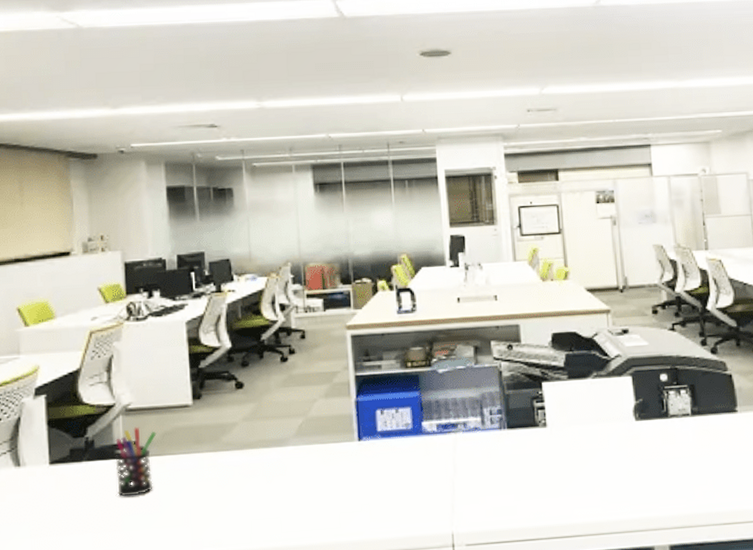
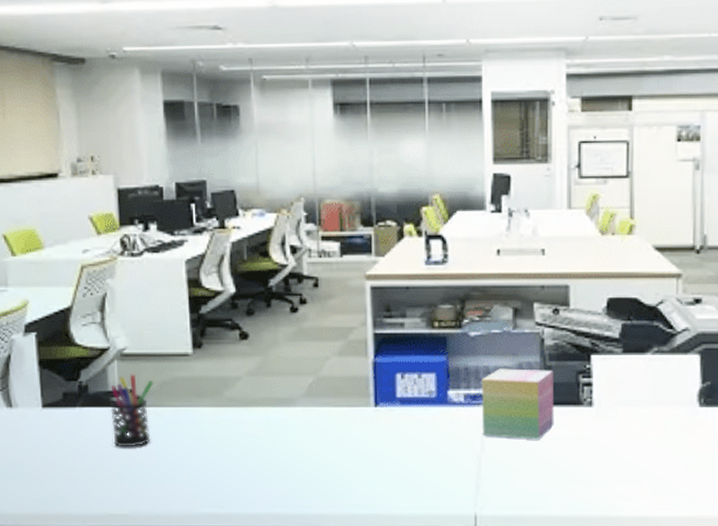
sticky notes: none [451,397,516,461] -> present [481,368,554,440]

